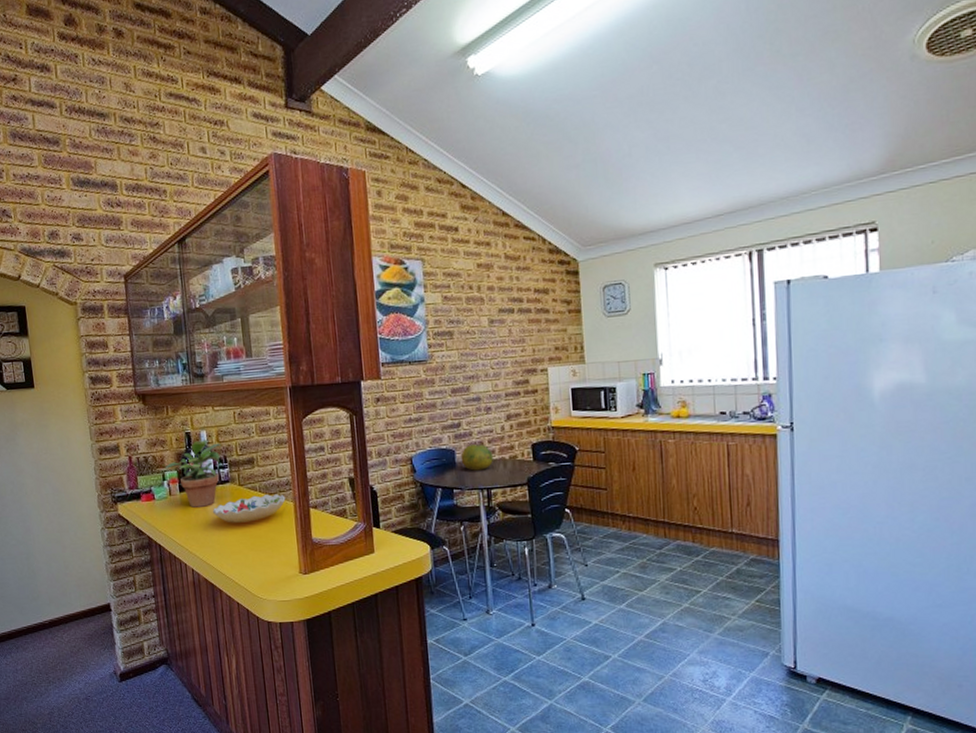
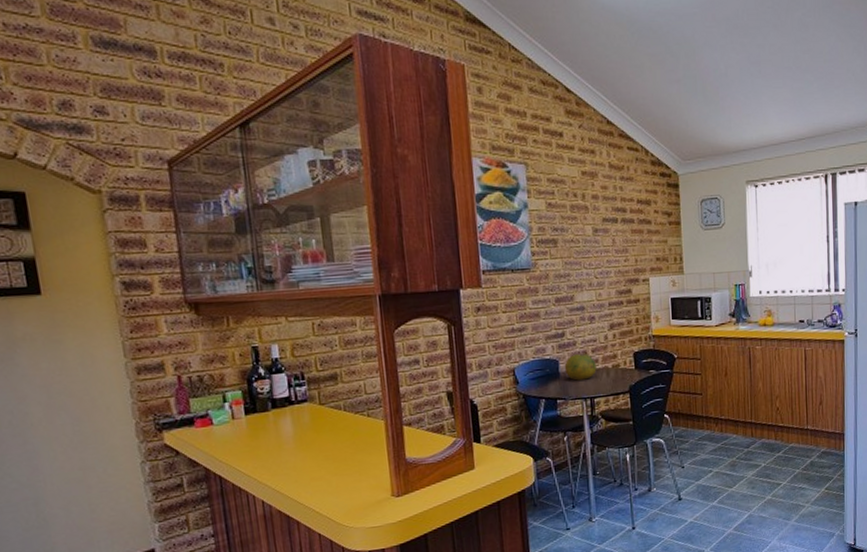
potted plant: present [165,440,222,508] -> none [226,354,298,432]
decorative bowl: present [212,494,286,523] -> none [287,412,375,447]

